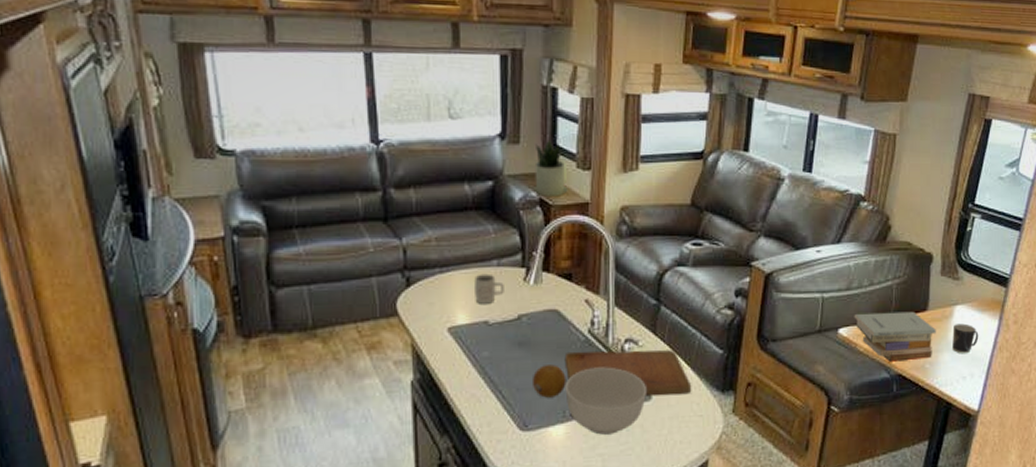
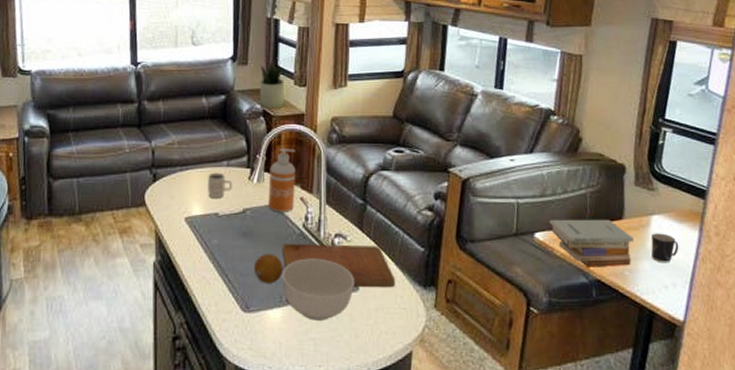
soap dispenser: none [547,243,580,317] -> present [268,148,296,212]

